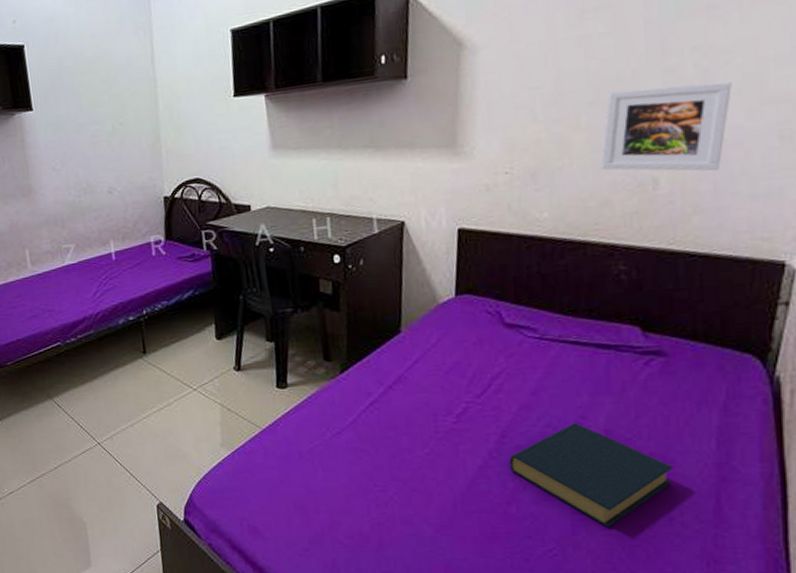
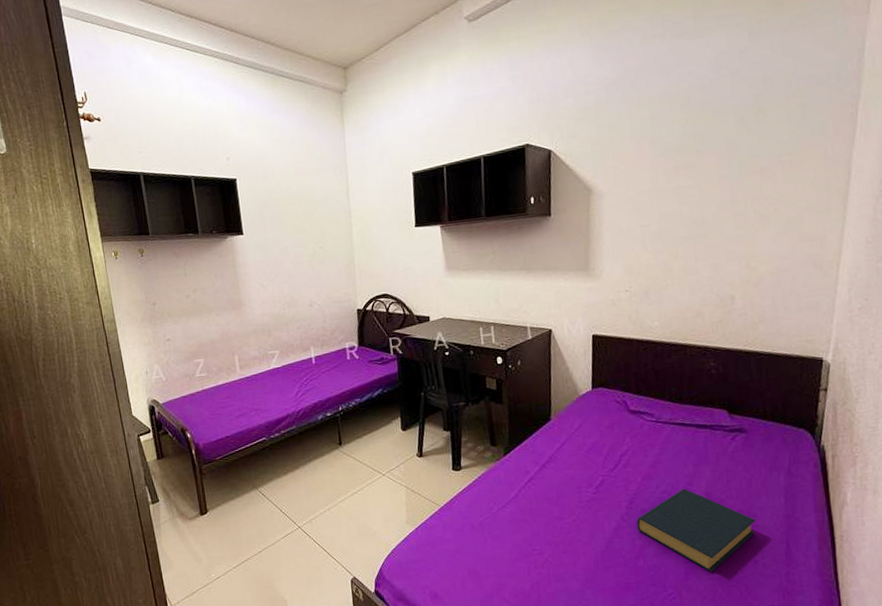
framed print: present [600,81,732,171] -> none [694,224,780,291]

